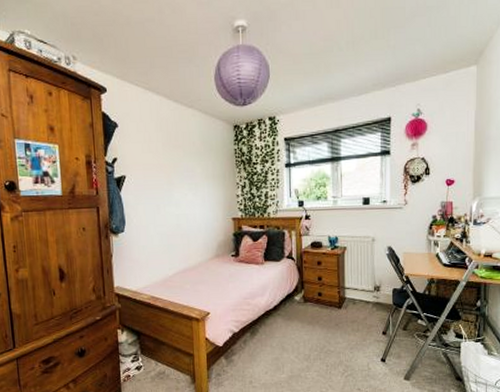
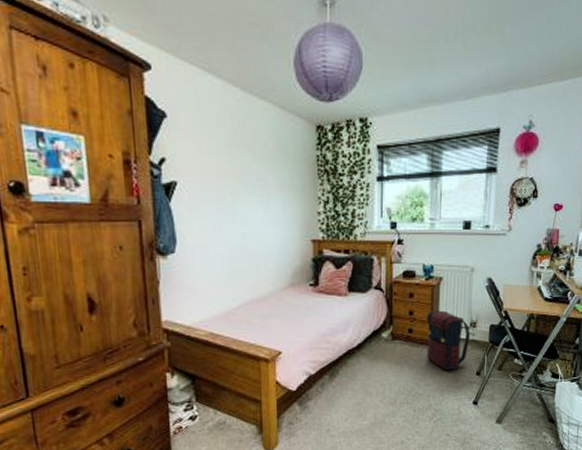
satchel: none [334,276,374,330] -> present [426,310,470,370]

